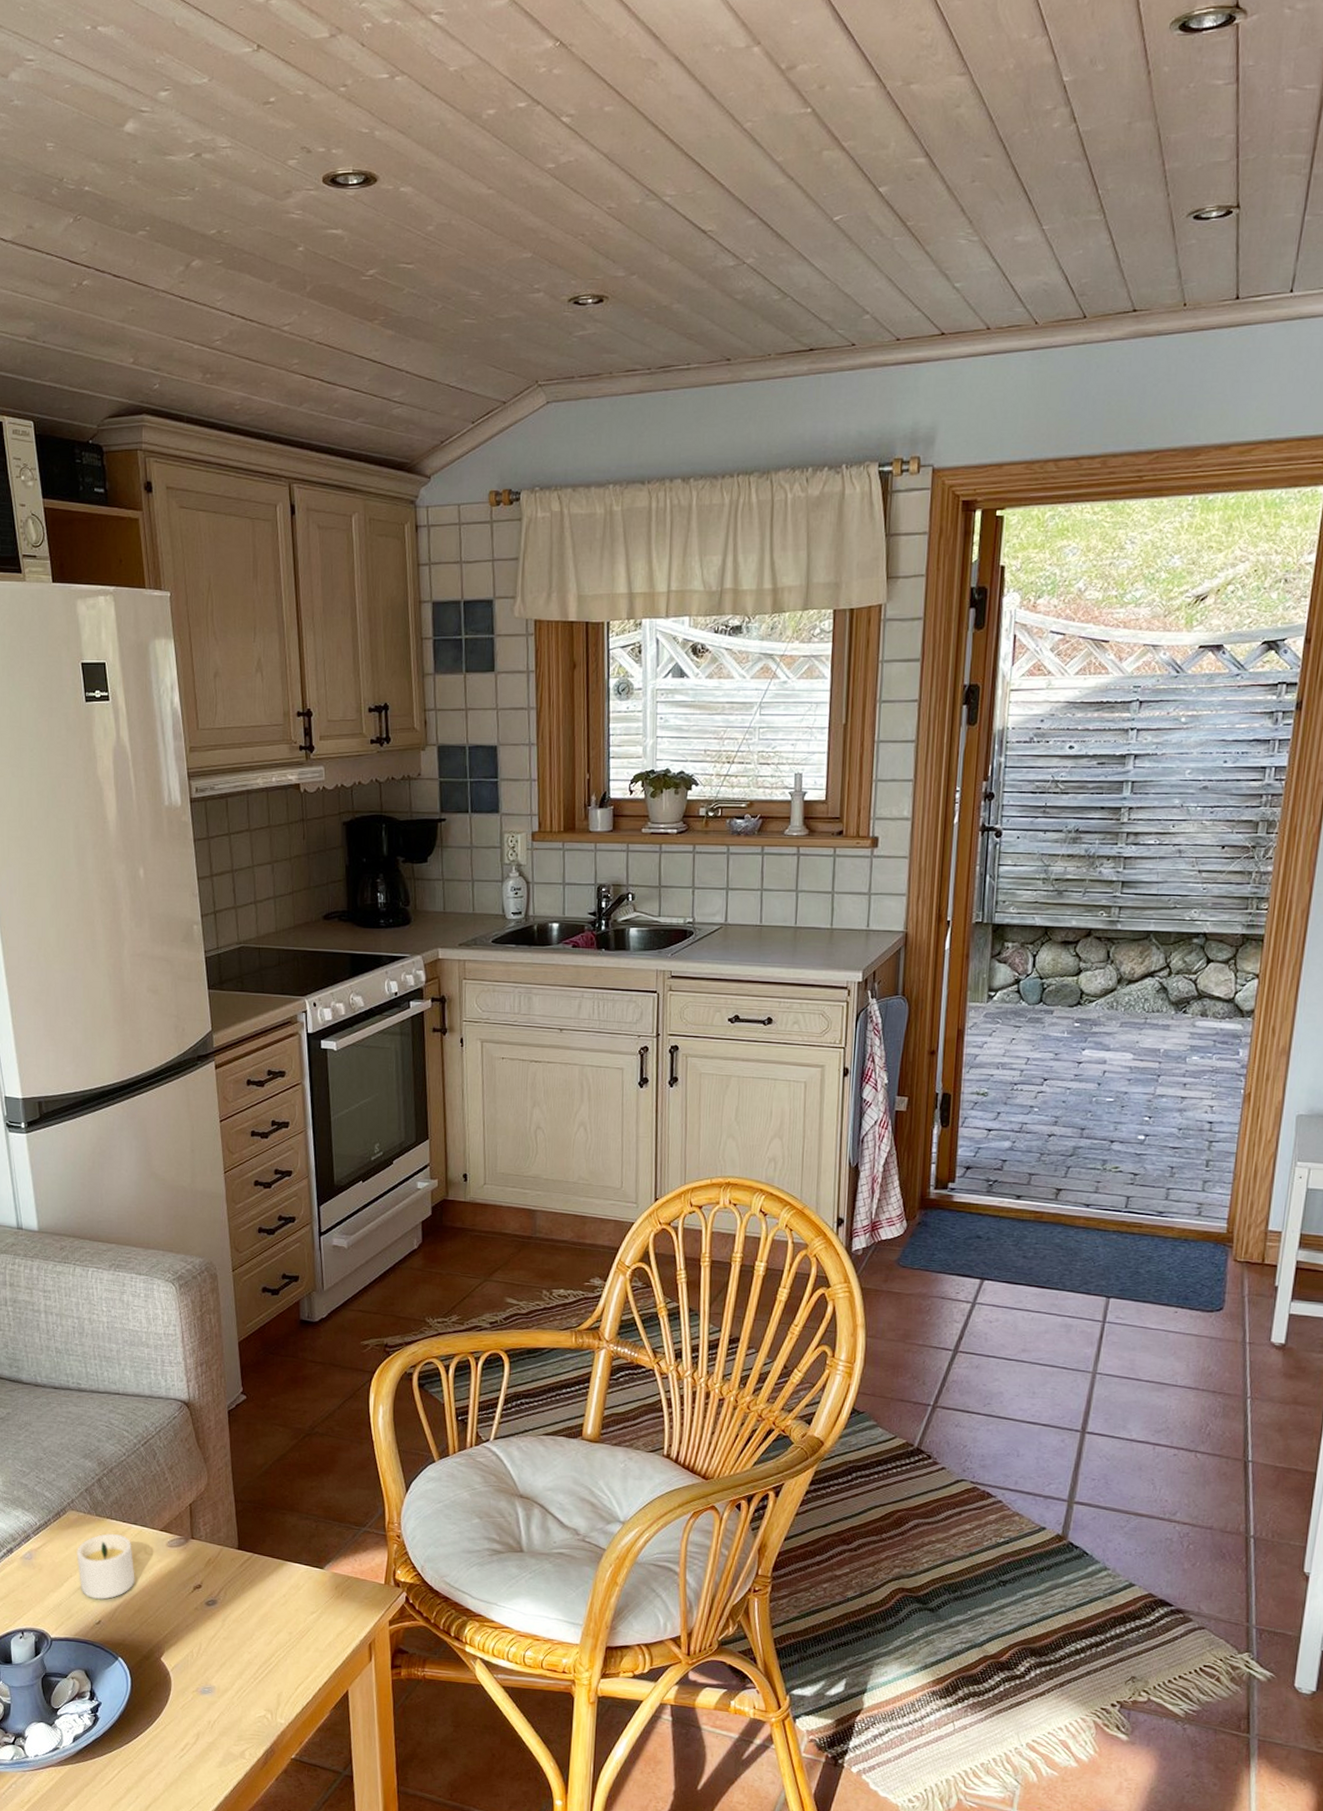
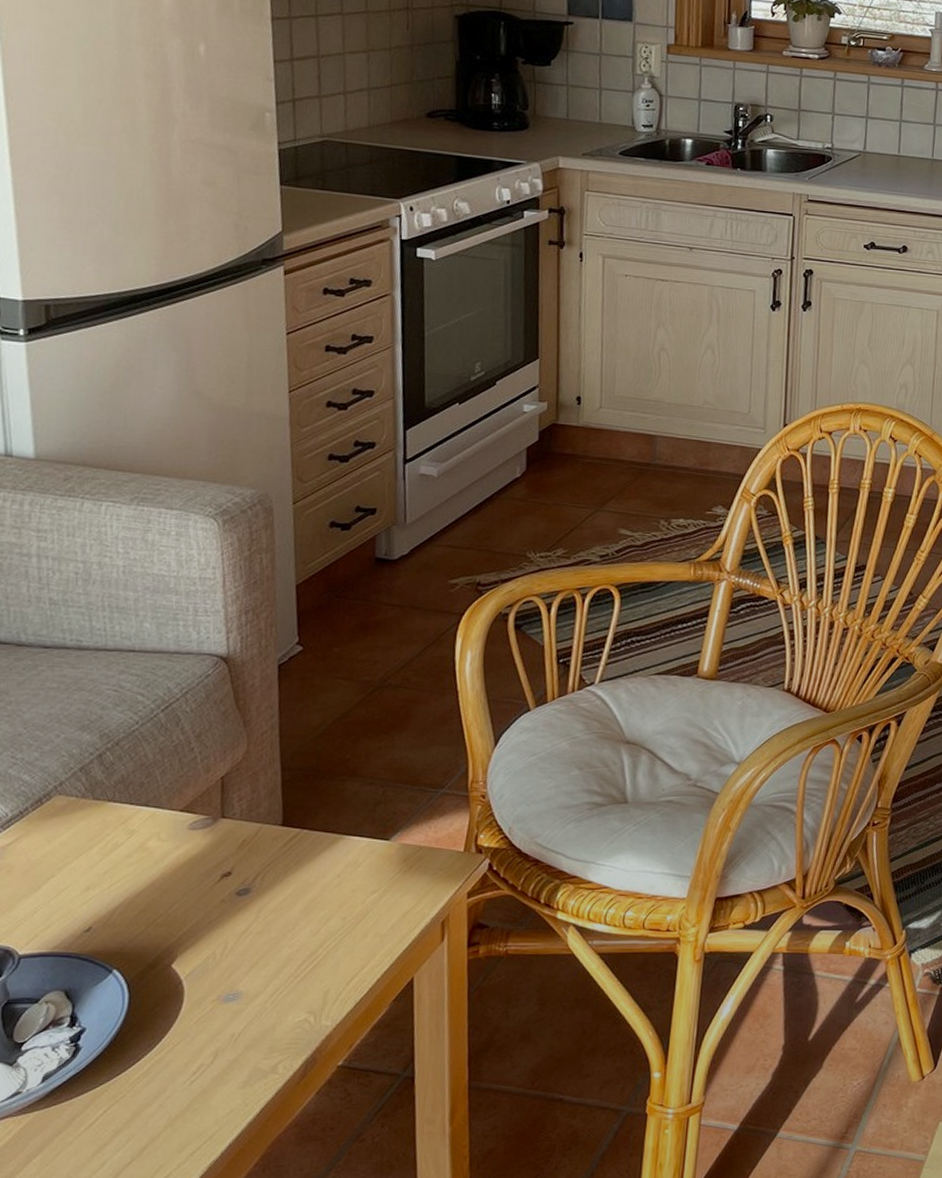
candle: present [77,1533,135,1600] -> none [62,820,143,901]

